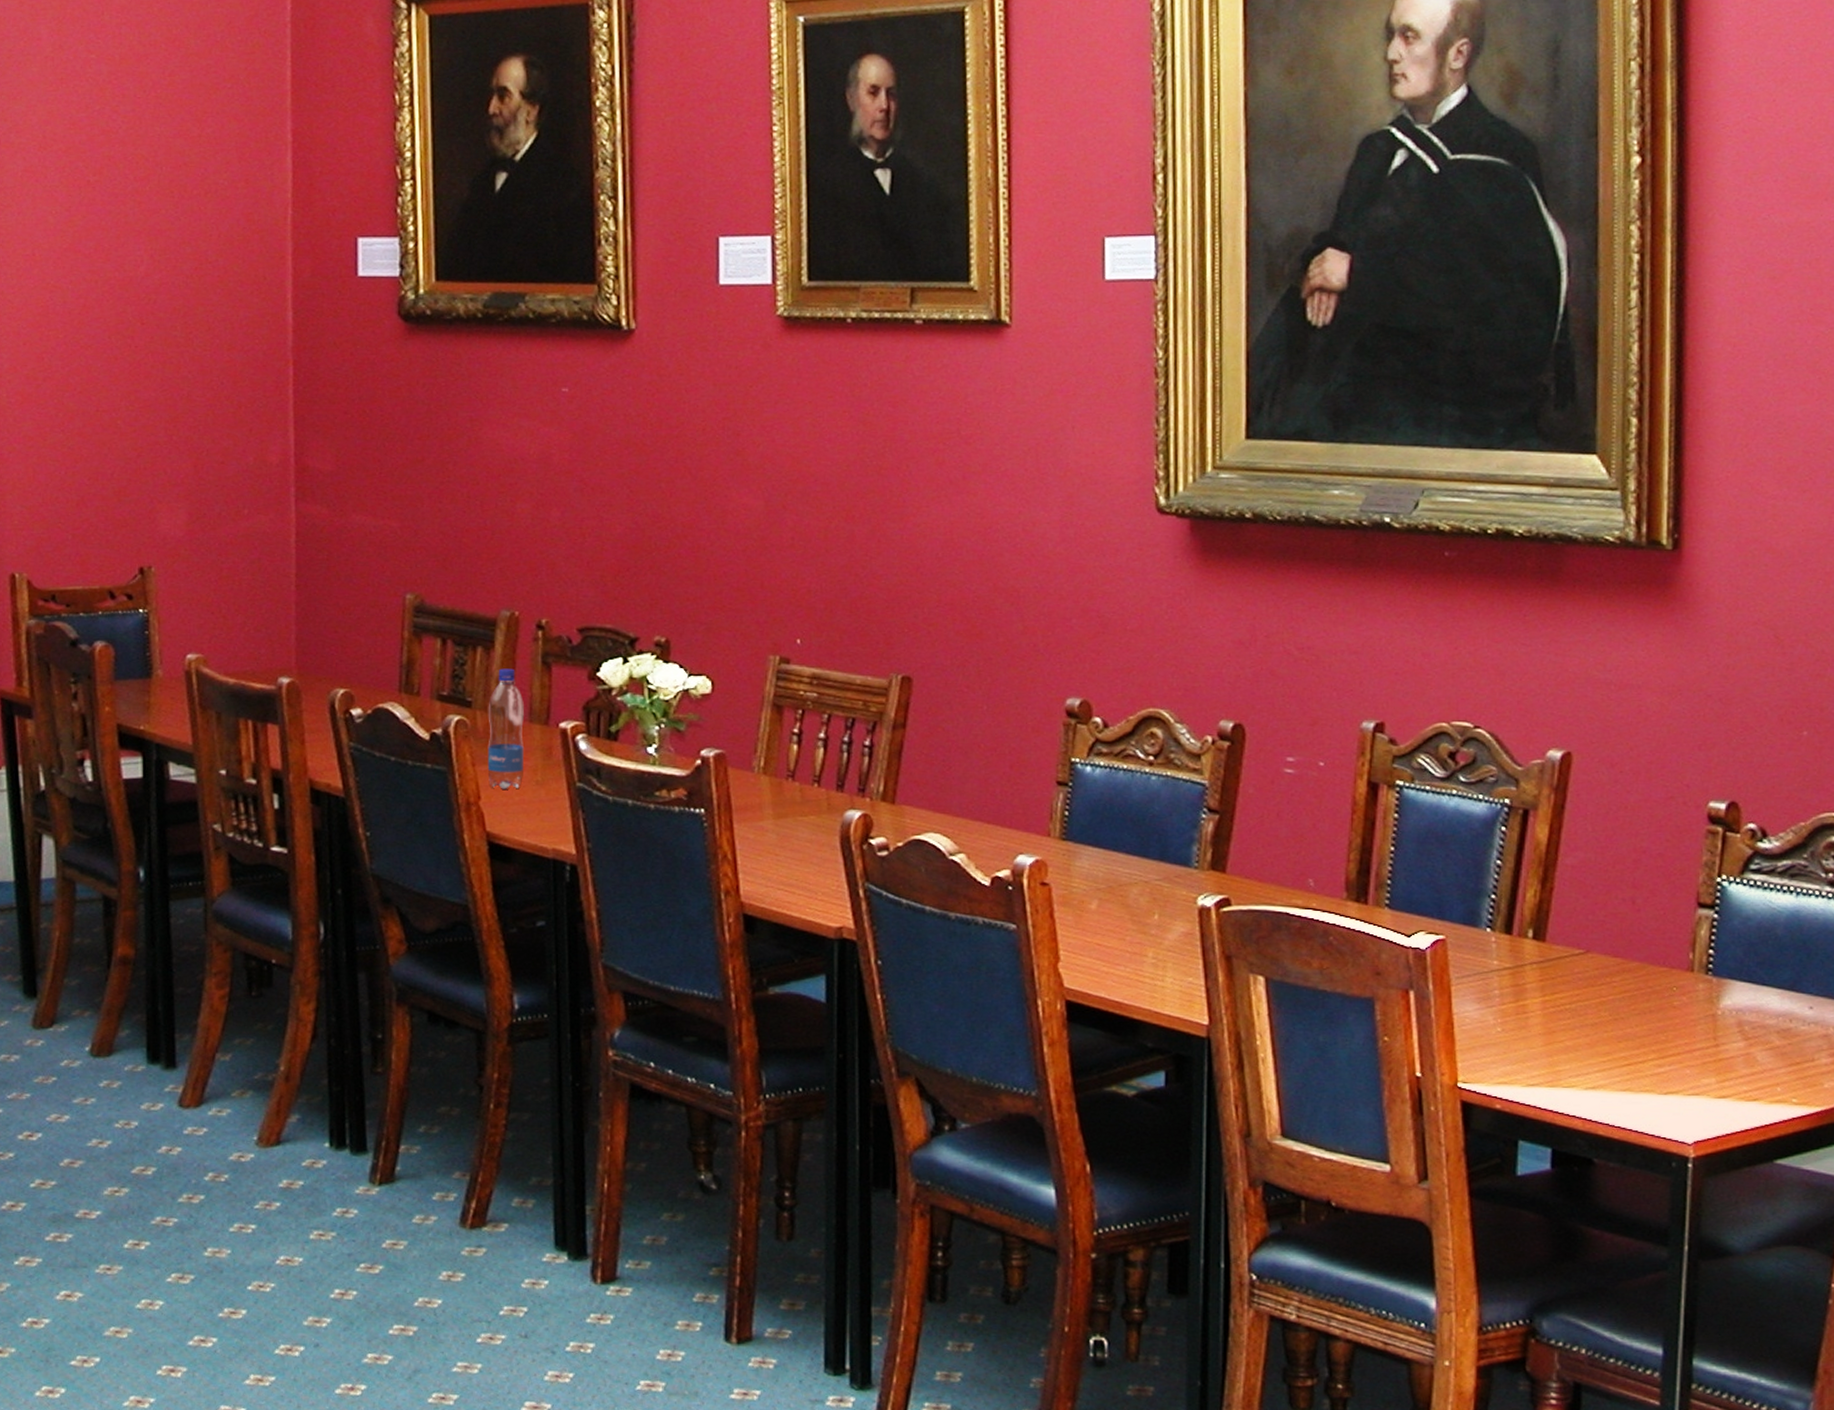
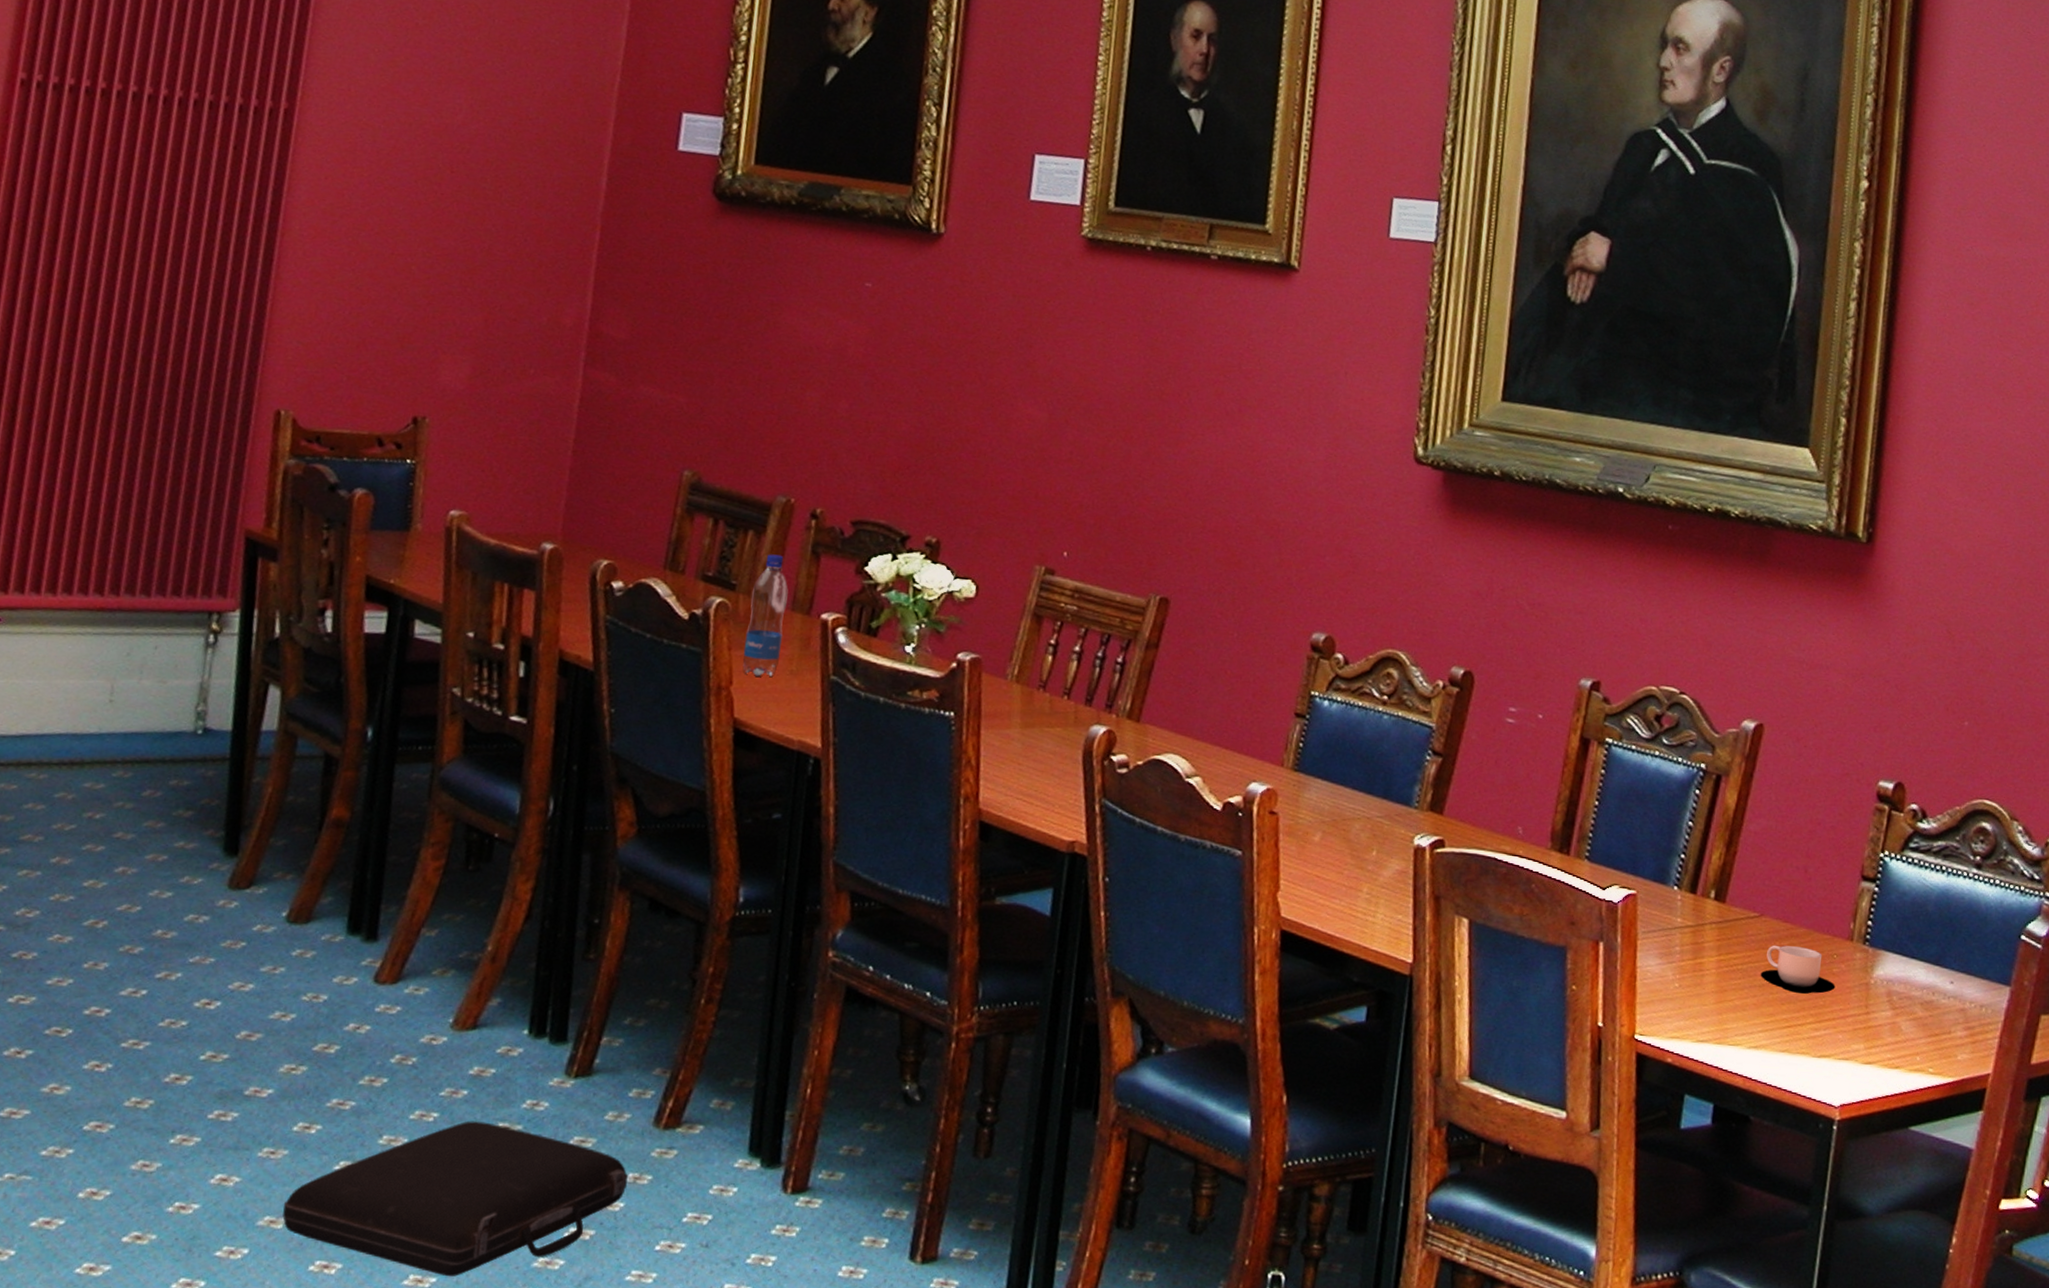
briefcase: none [125,1230,442,1375] -> present [282,1121,628,1276]
cup: none [1591,981,1678,1030] -> present [1760,945,1836,994]

